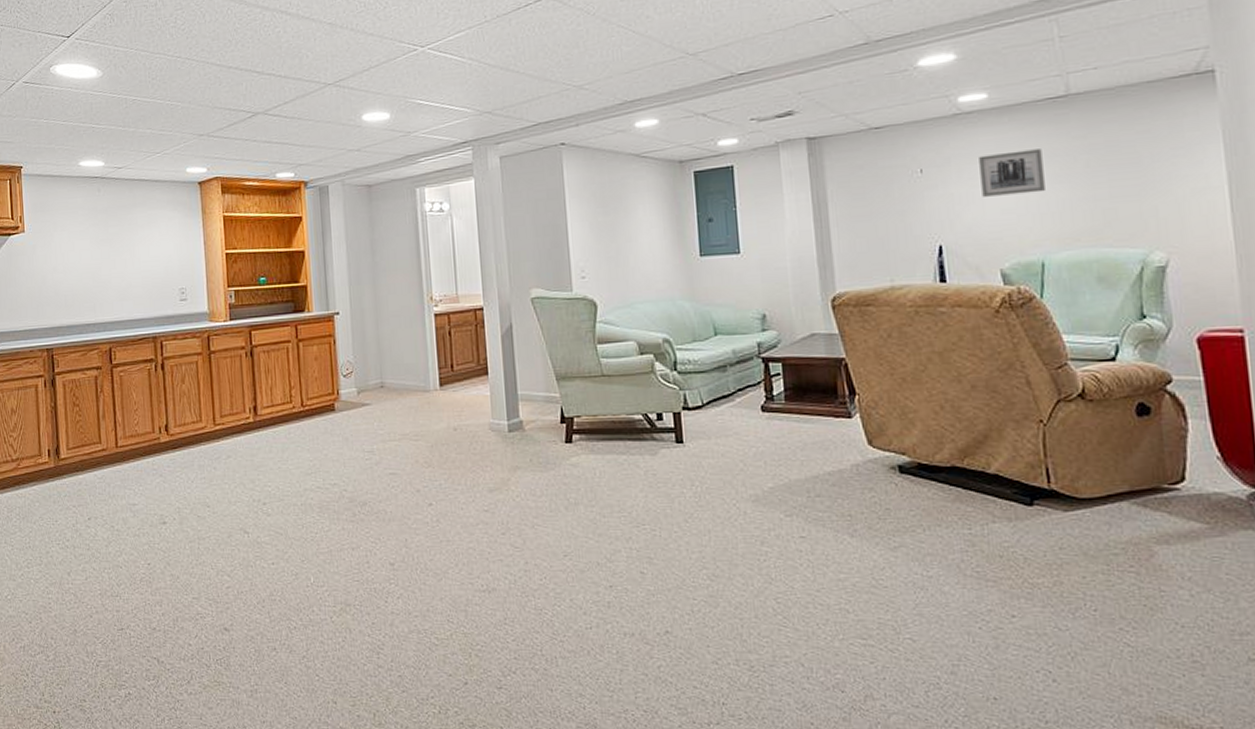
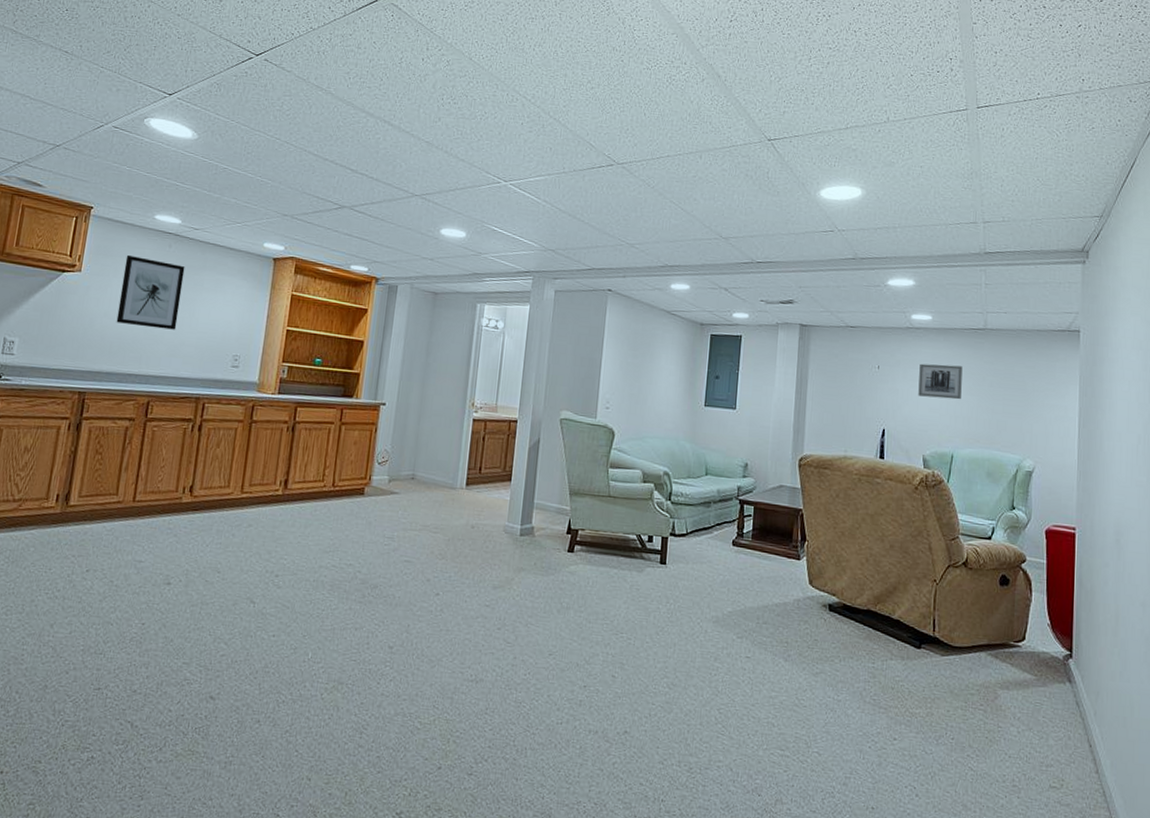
wall art: none [61,206,121,276] -> present [116,254,185,330]

